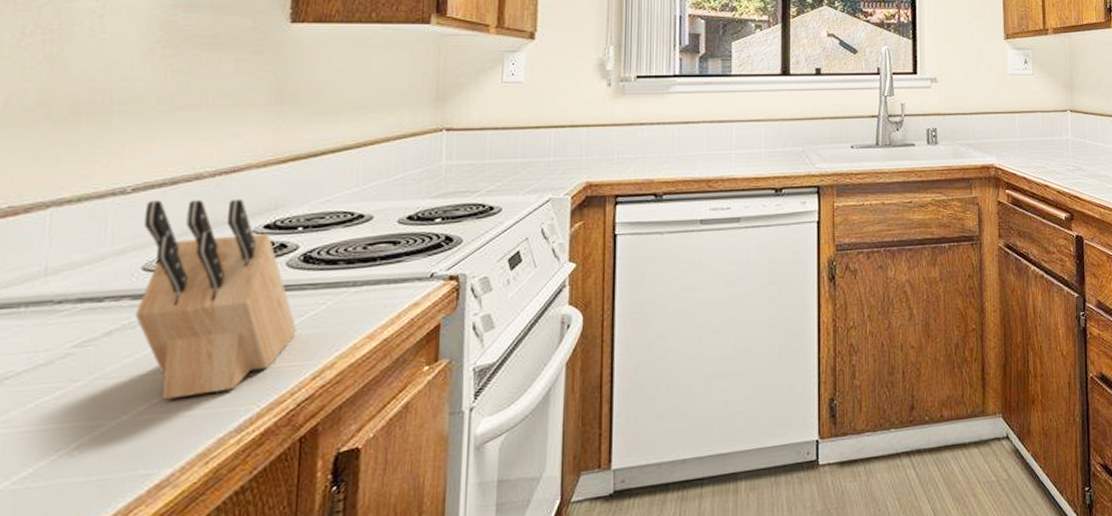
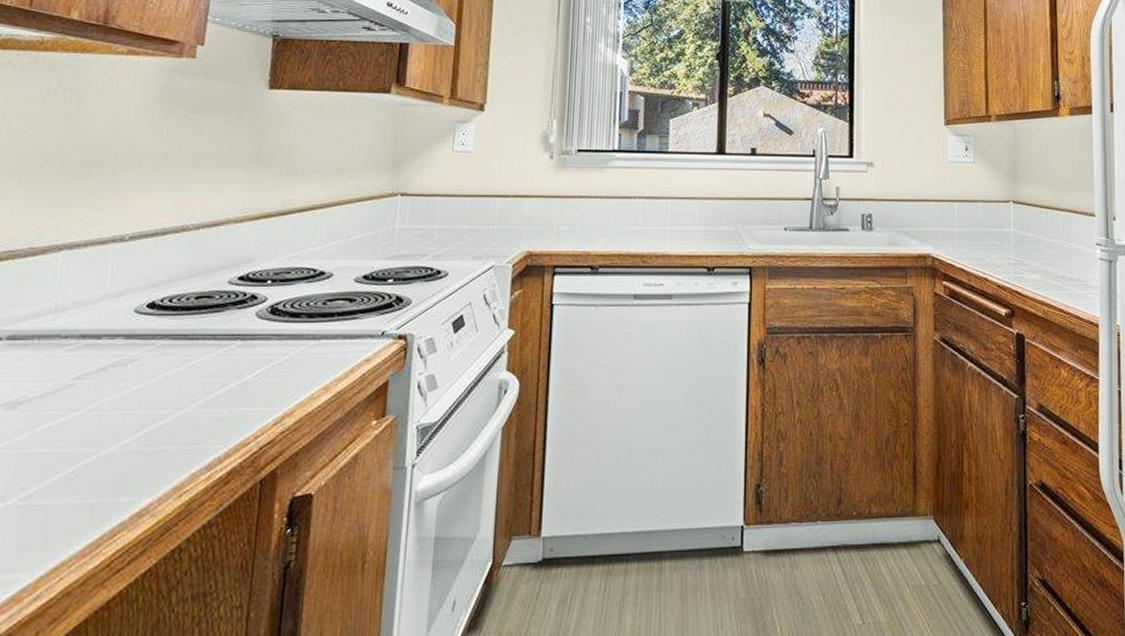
knife block: present [135,198,297,400] -> none [127,248,262,434]

